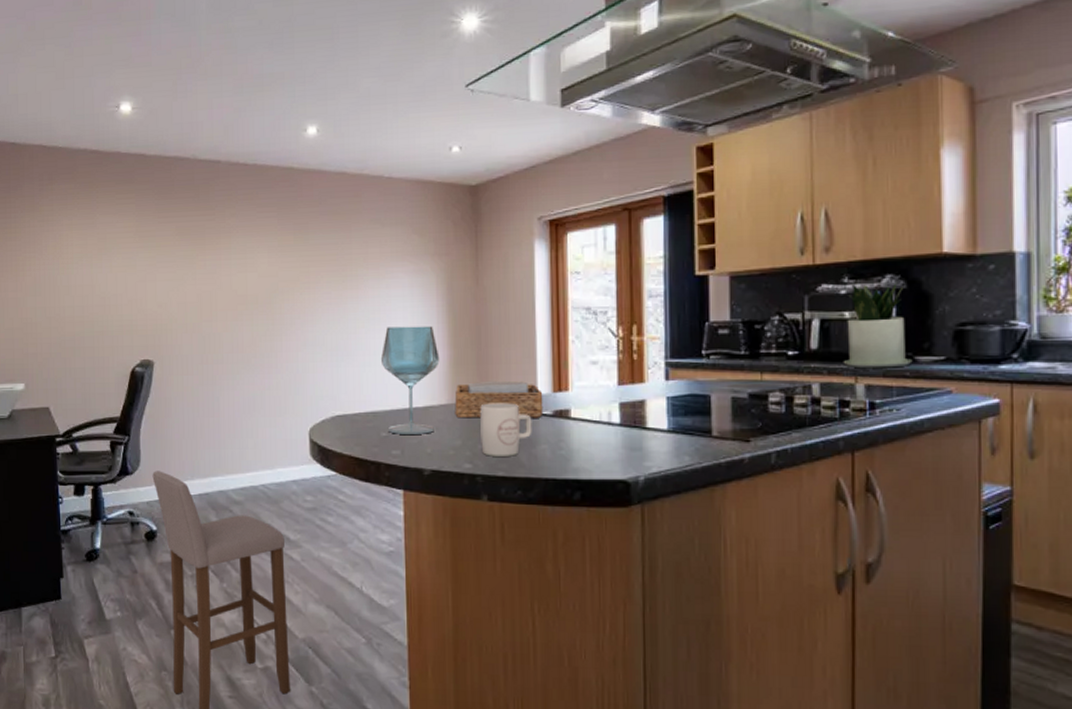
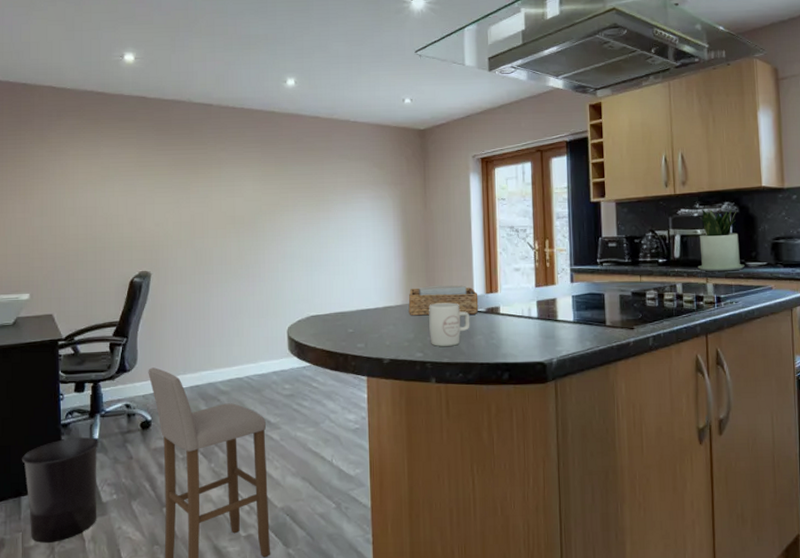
waste bin: none [21,546,101,660] -> present [22,437,98,543]
wine glass: present [380,326,440,434] -> none [347,241,396,330]

